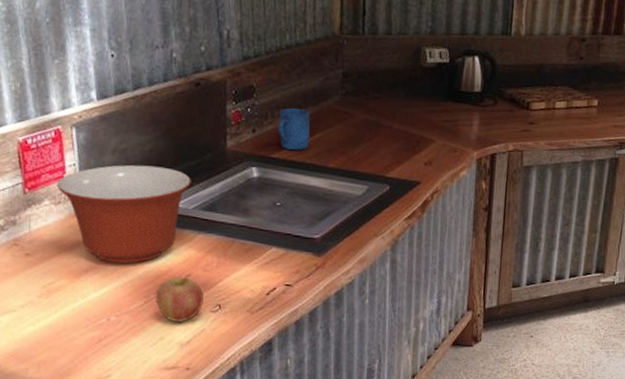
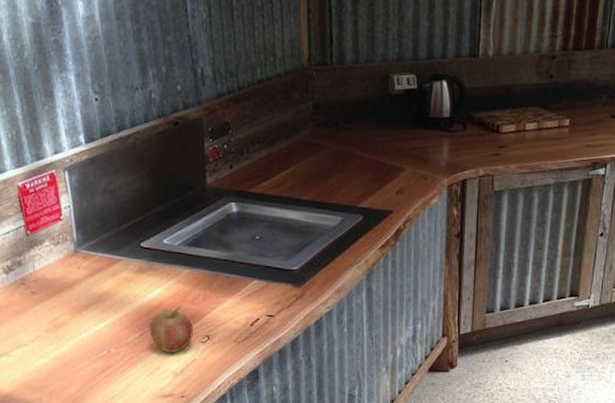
mixing bowl: present [57,164,191,264] -> none [55,204,175,299]
mug: present [278,108,311,151] -> none [253,143,285,185]

